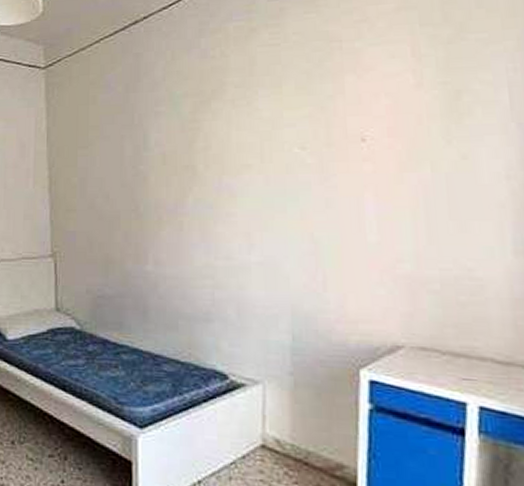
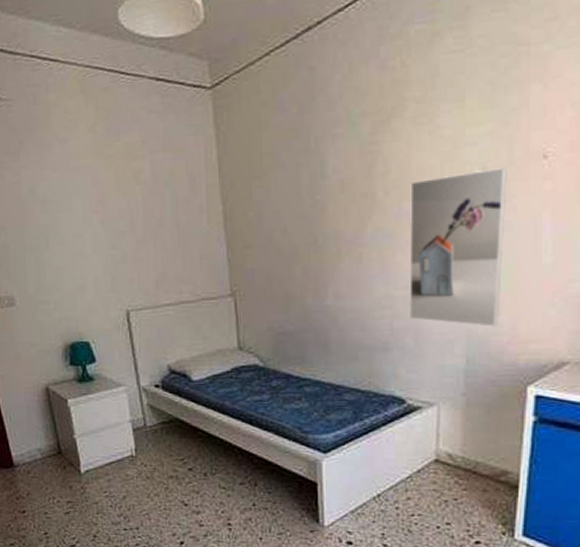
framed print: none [230,148,327,303] -> present [409,167,507,327]

